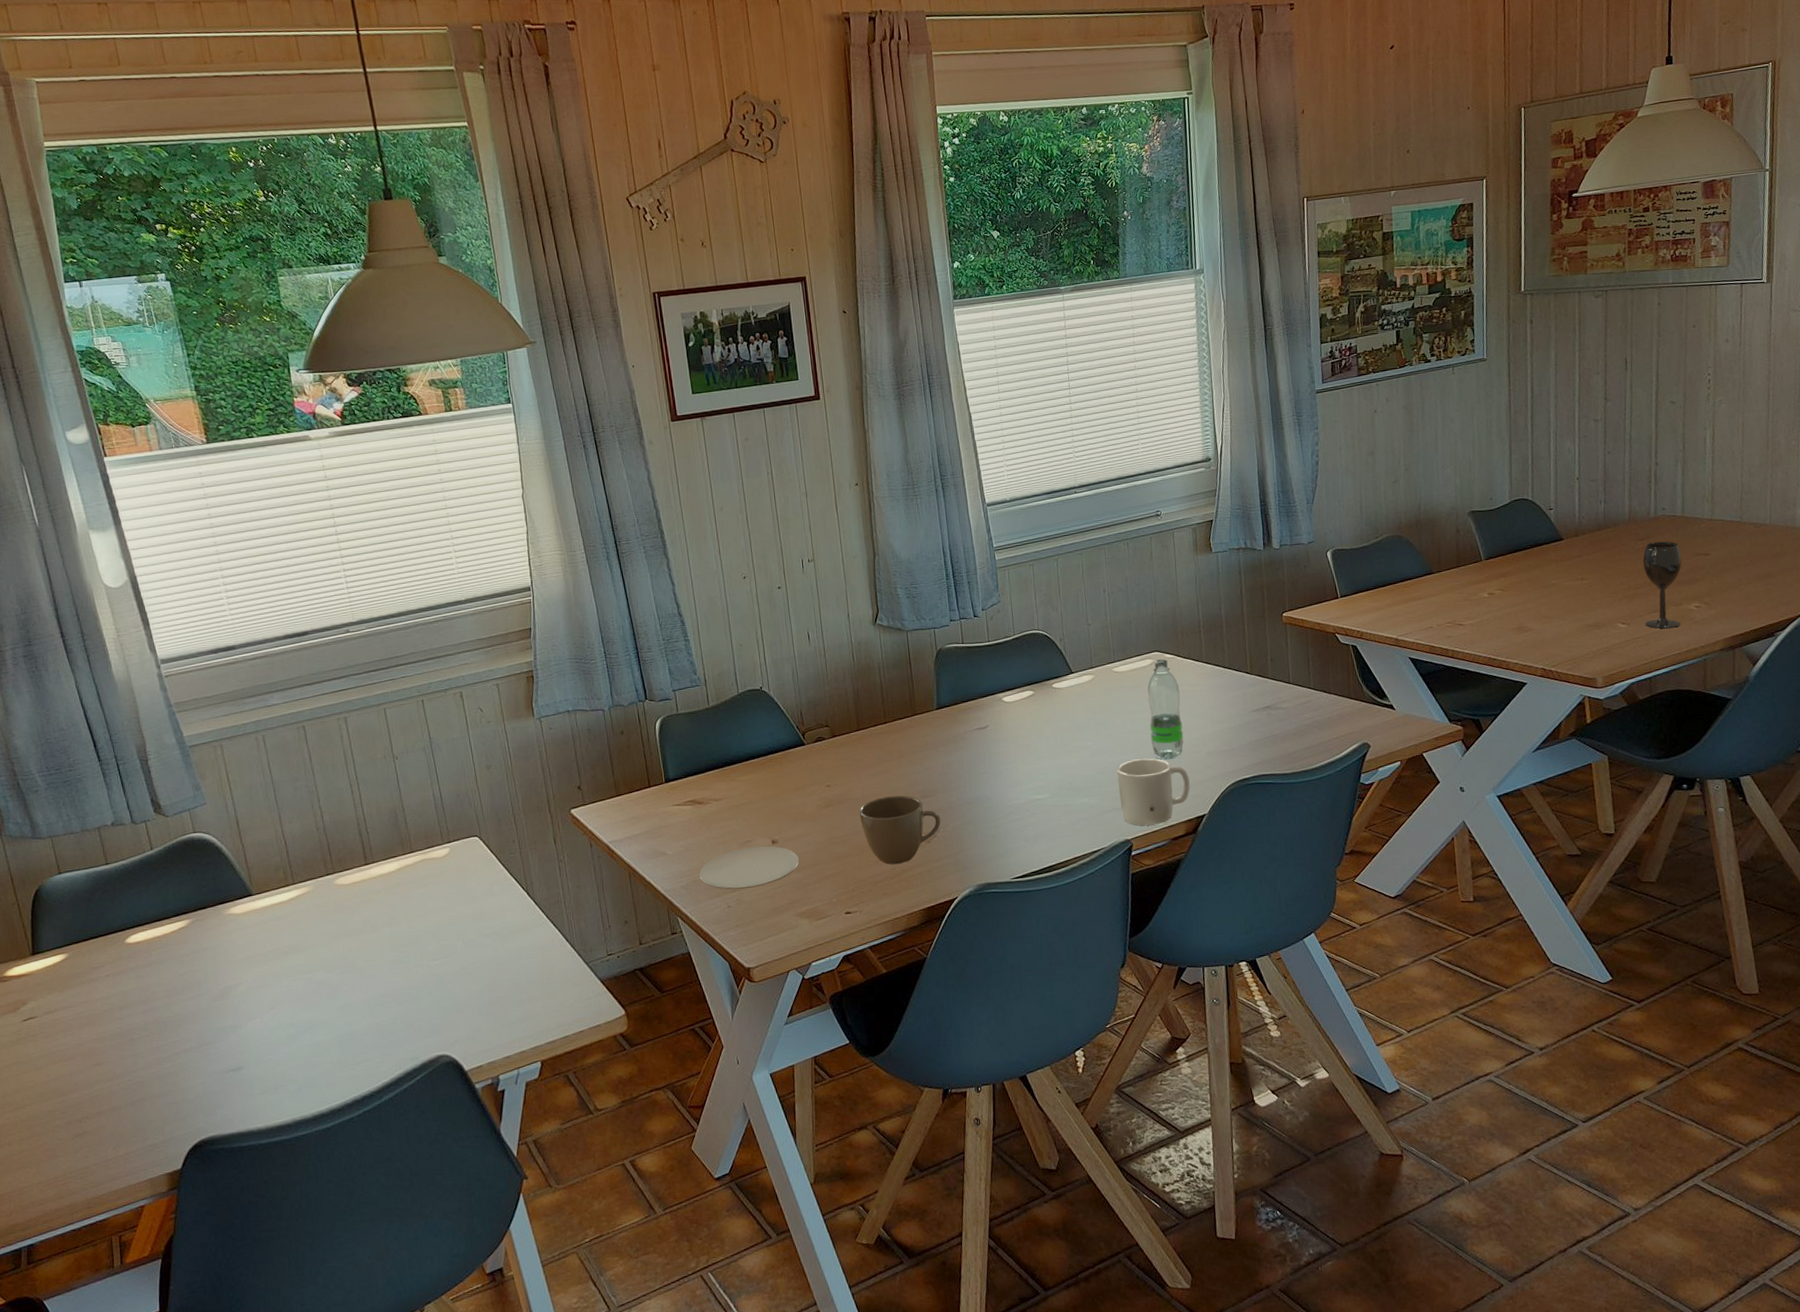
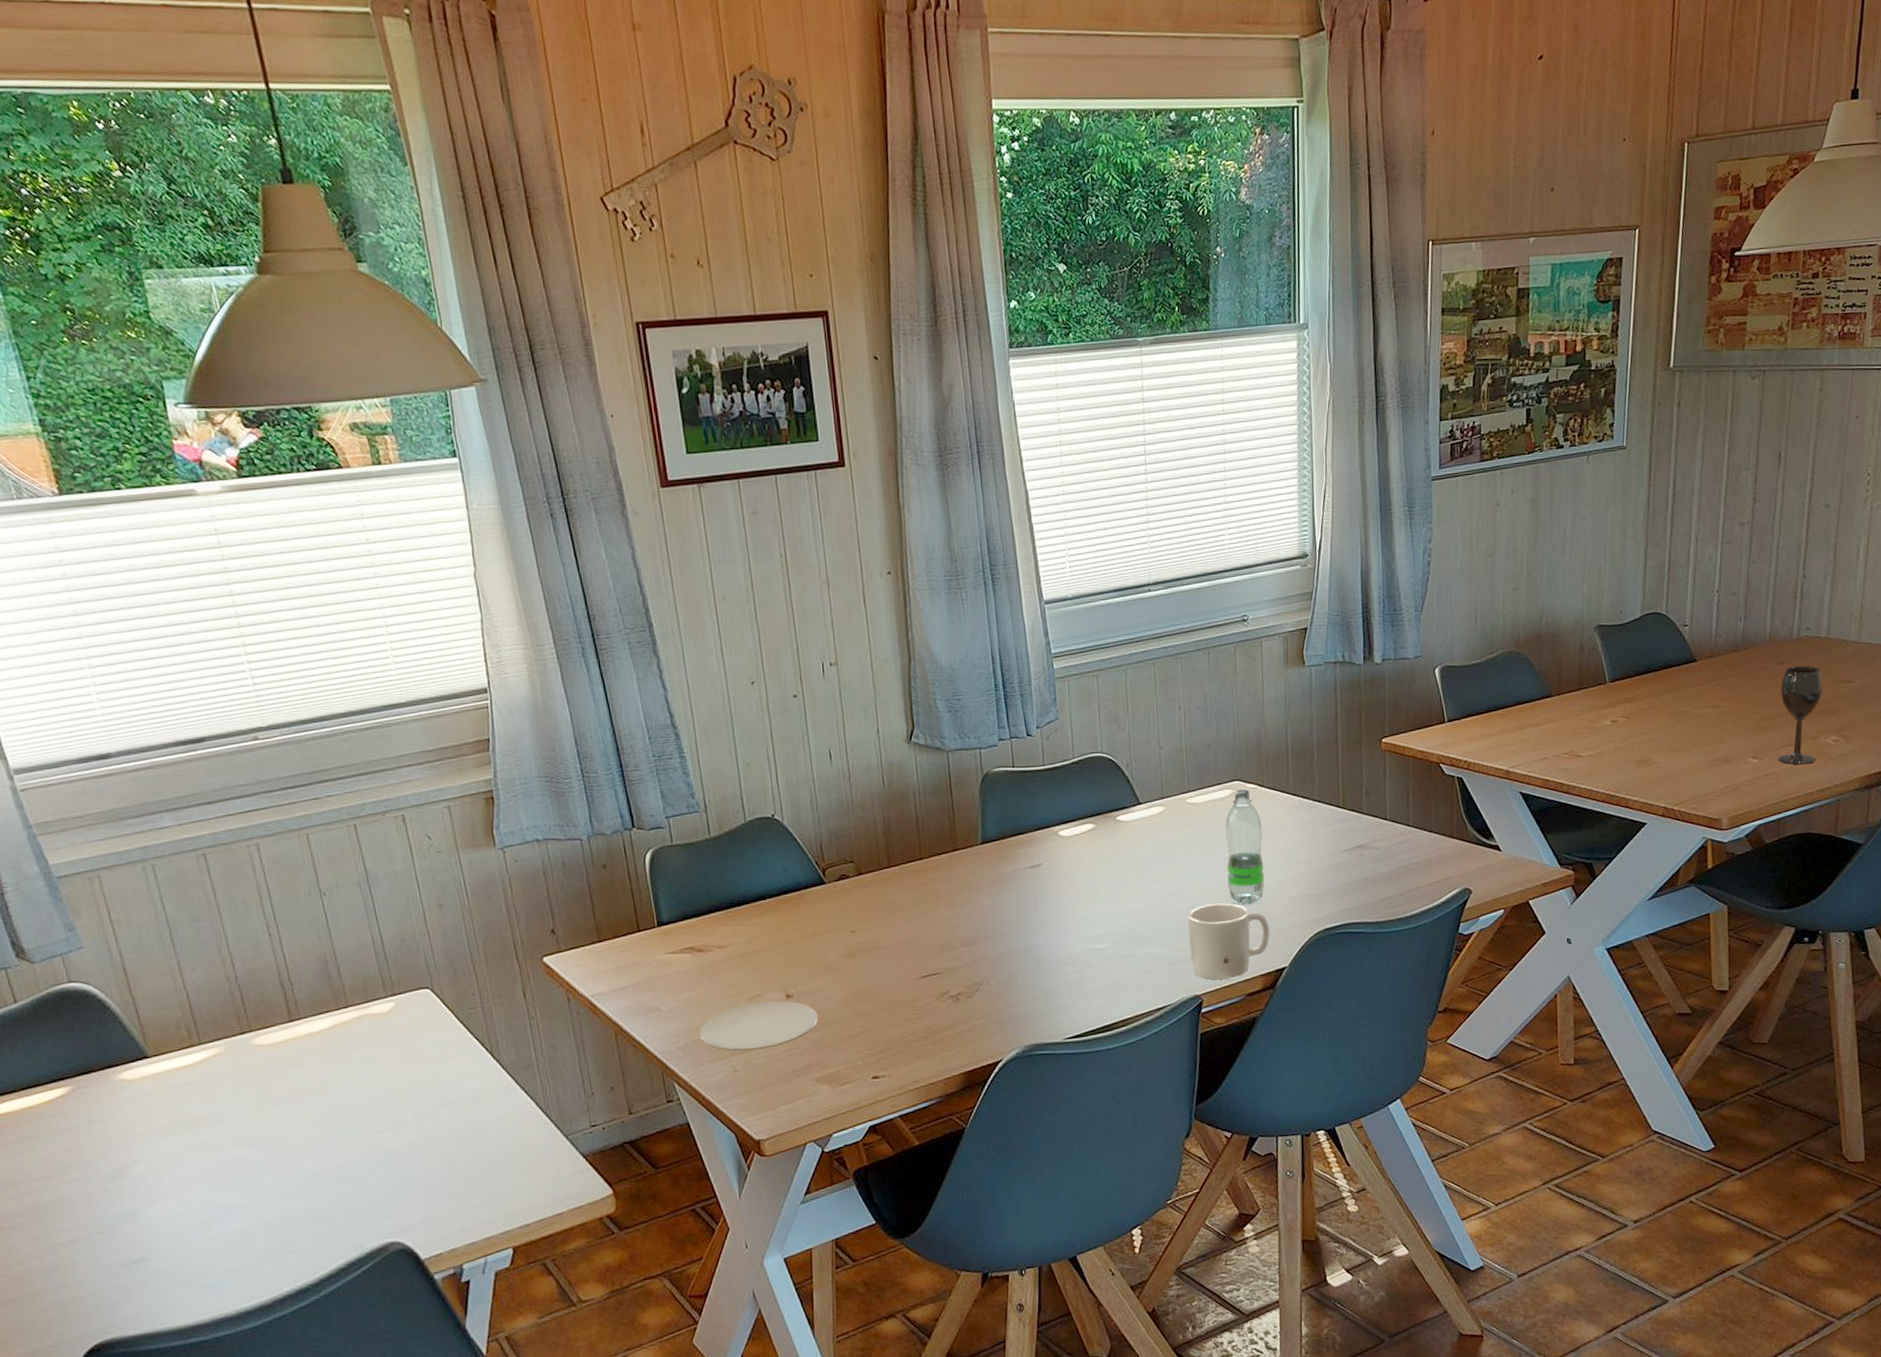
cup: present [859,795,941,864] -> none [889,943,985,1022]

